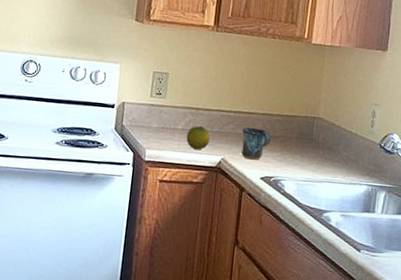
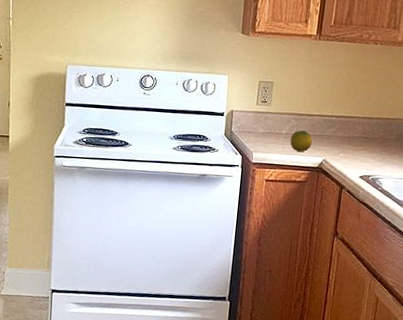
mug: present [241,127,271,160] -> none [342,130,371,161]

